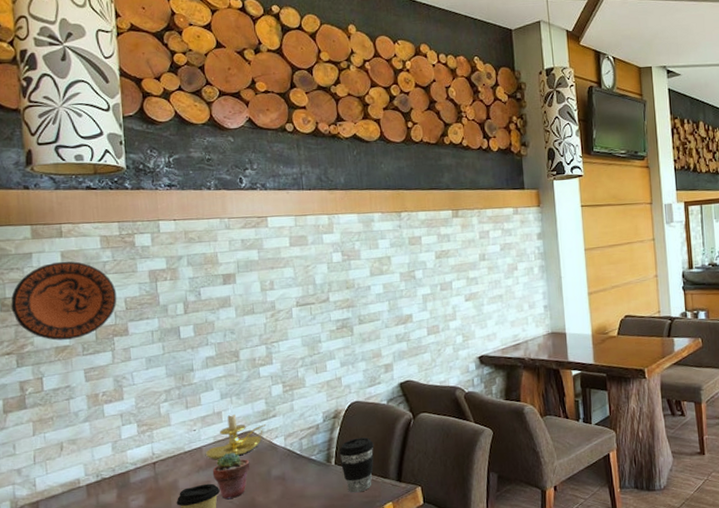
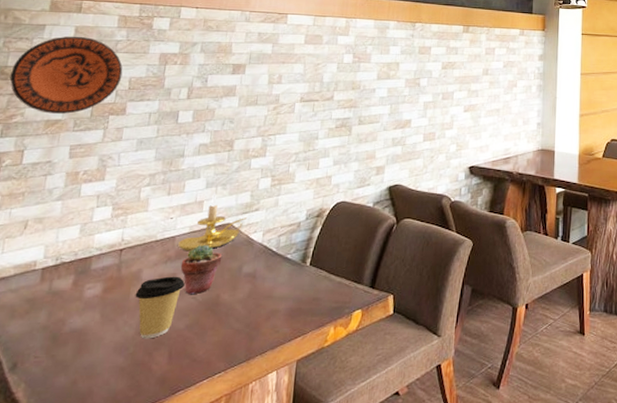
coffee cup: present [339,437,374,493] -> none [316,239,353,297]

